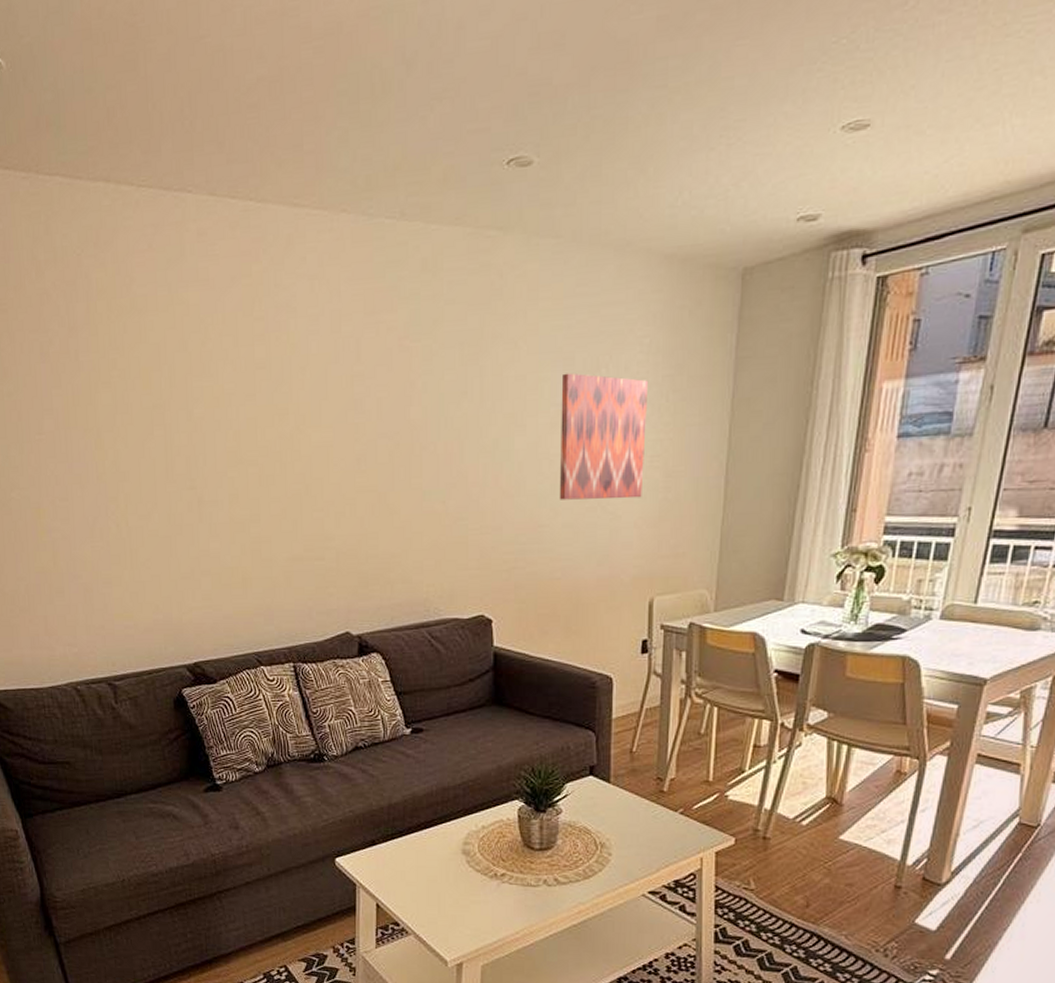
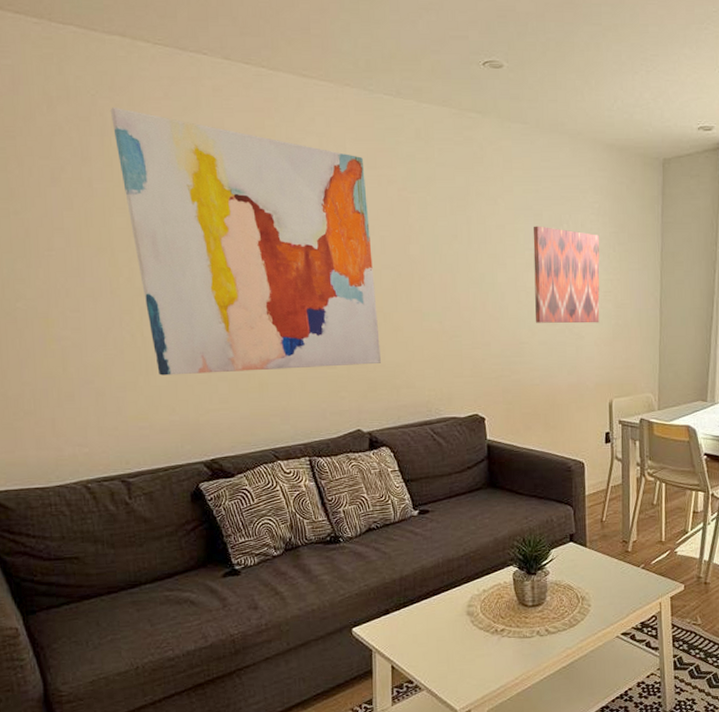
wall art: none [95,266,375,570] -> present [110,108,382,376]

